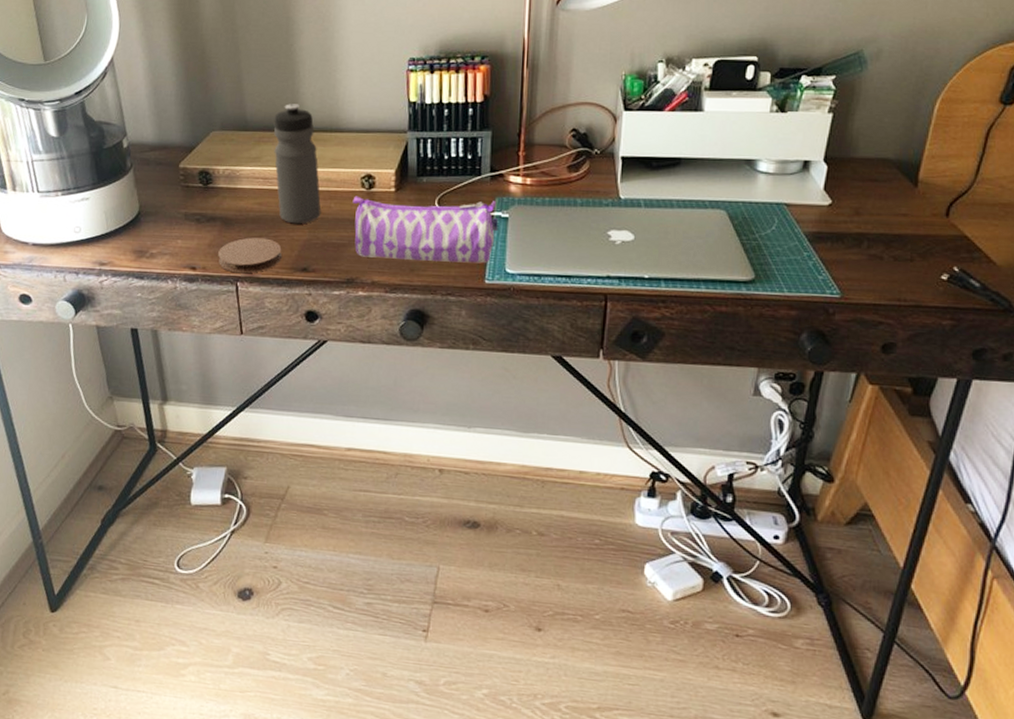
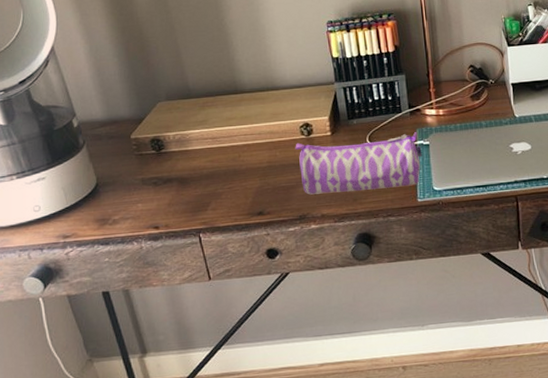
coaster: present [218,237,283,274] -> none [178,190,239,226]
water bottle: present [273,104,321,224] -> none [215,70,269,175]

